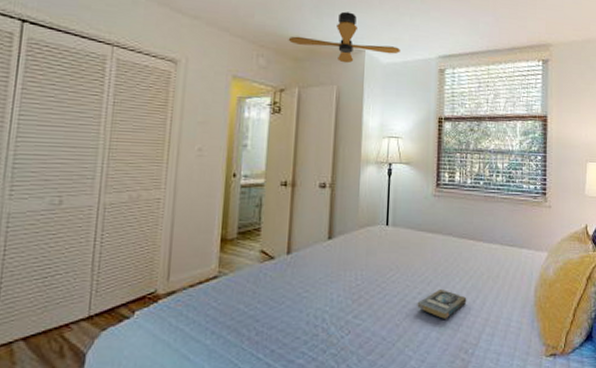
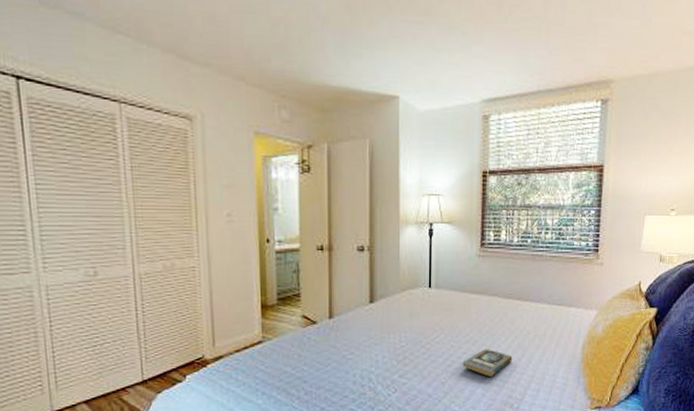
ceiling fan: present [288,11,400,64] -> none [311,50,438,113]

